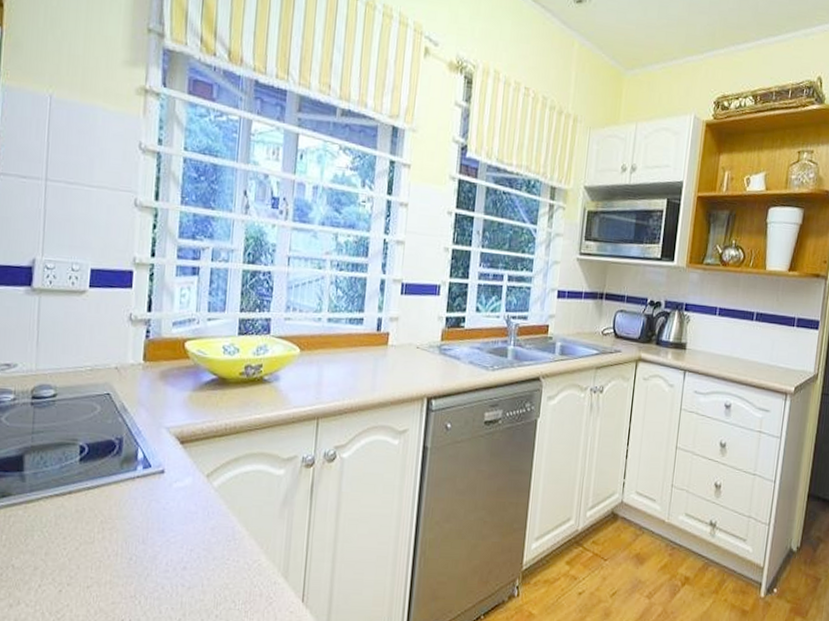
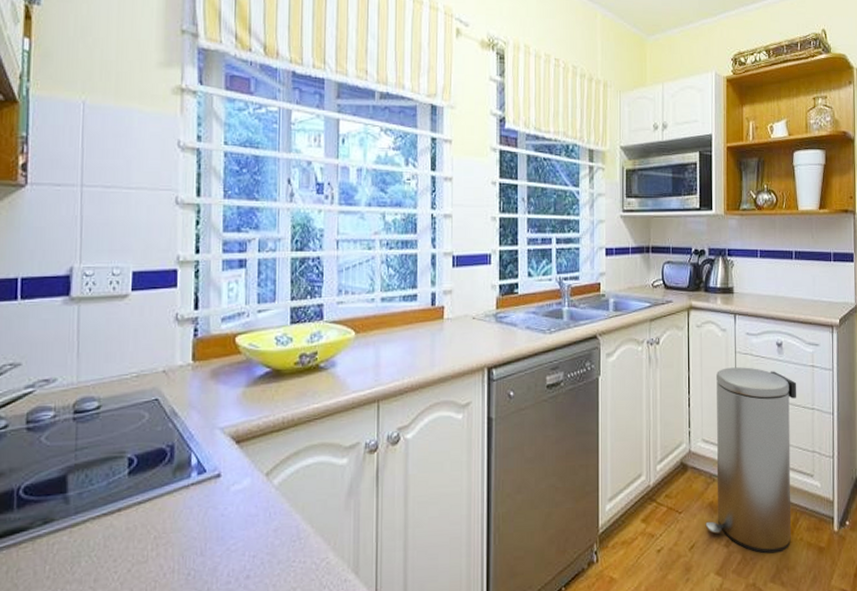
pedal bin: none [629,423,741,610] -> present [705,367,797,554]

